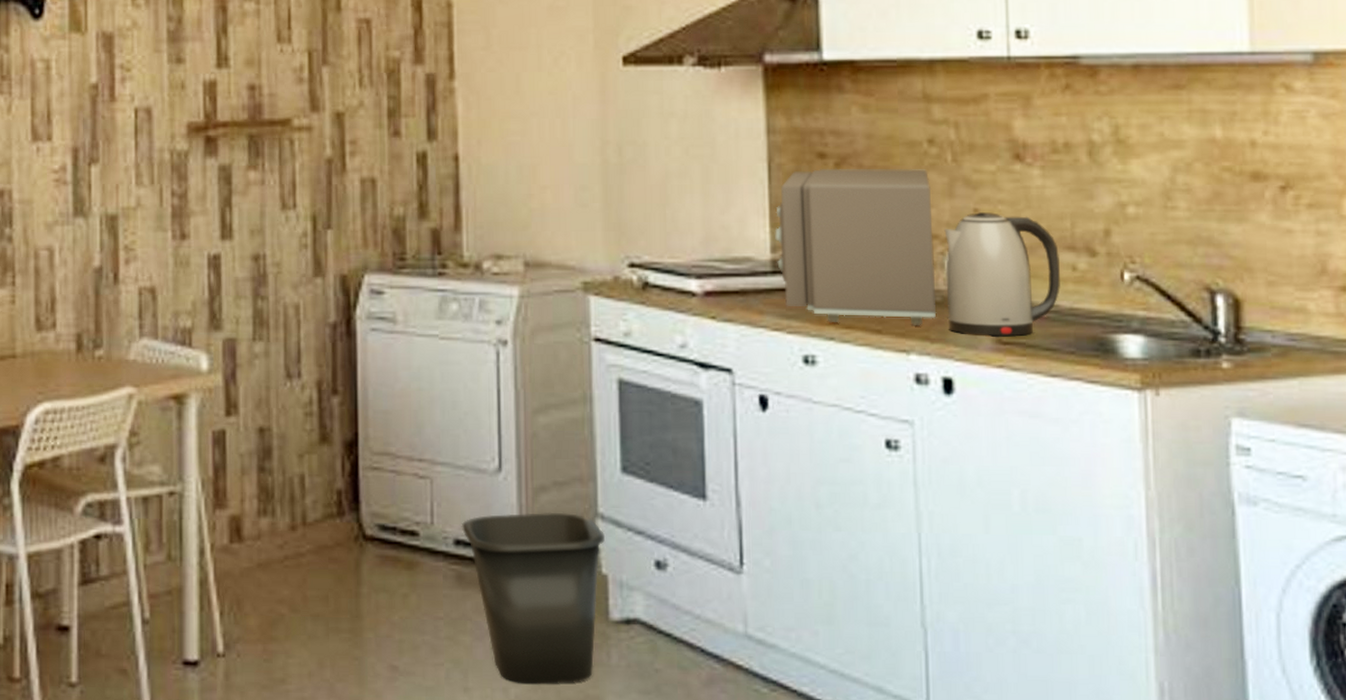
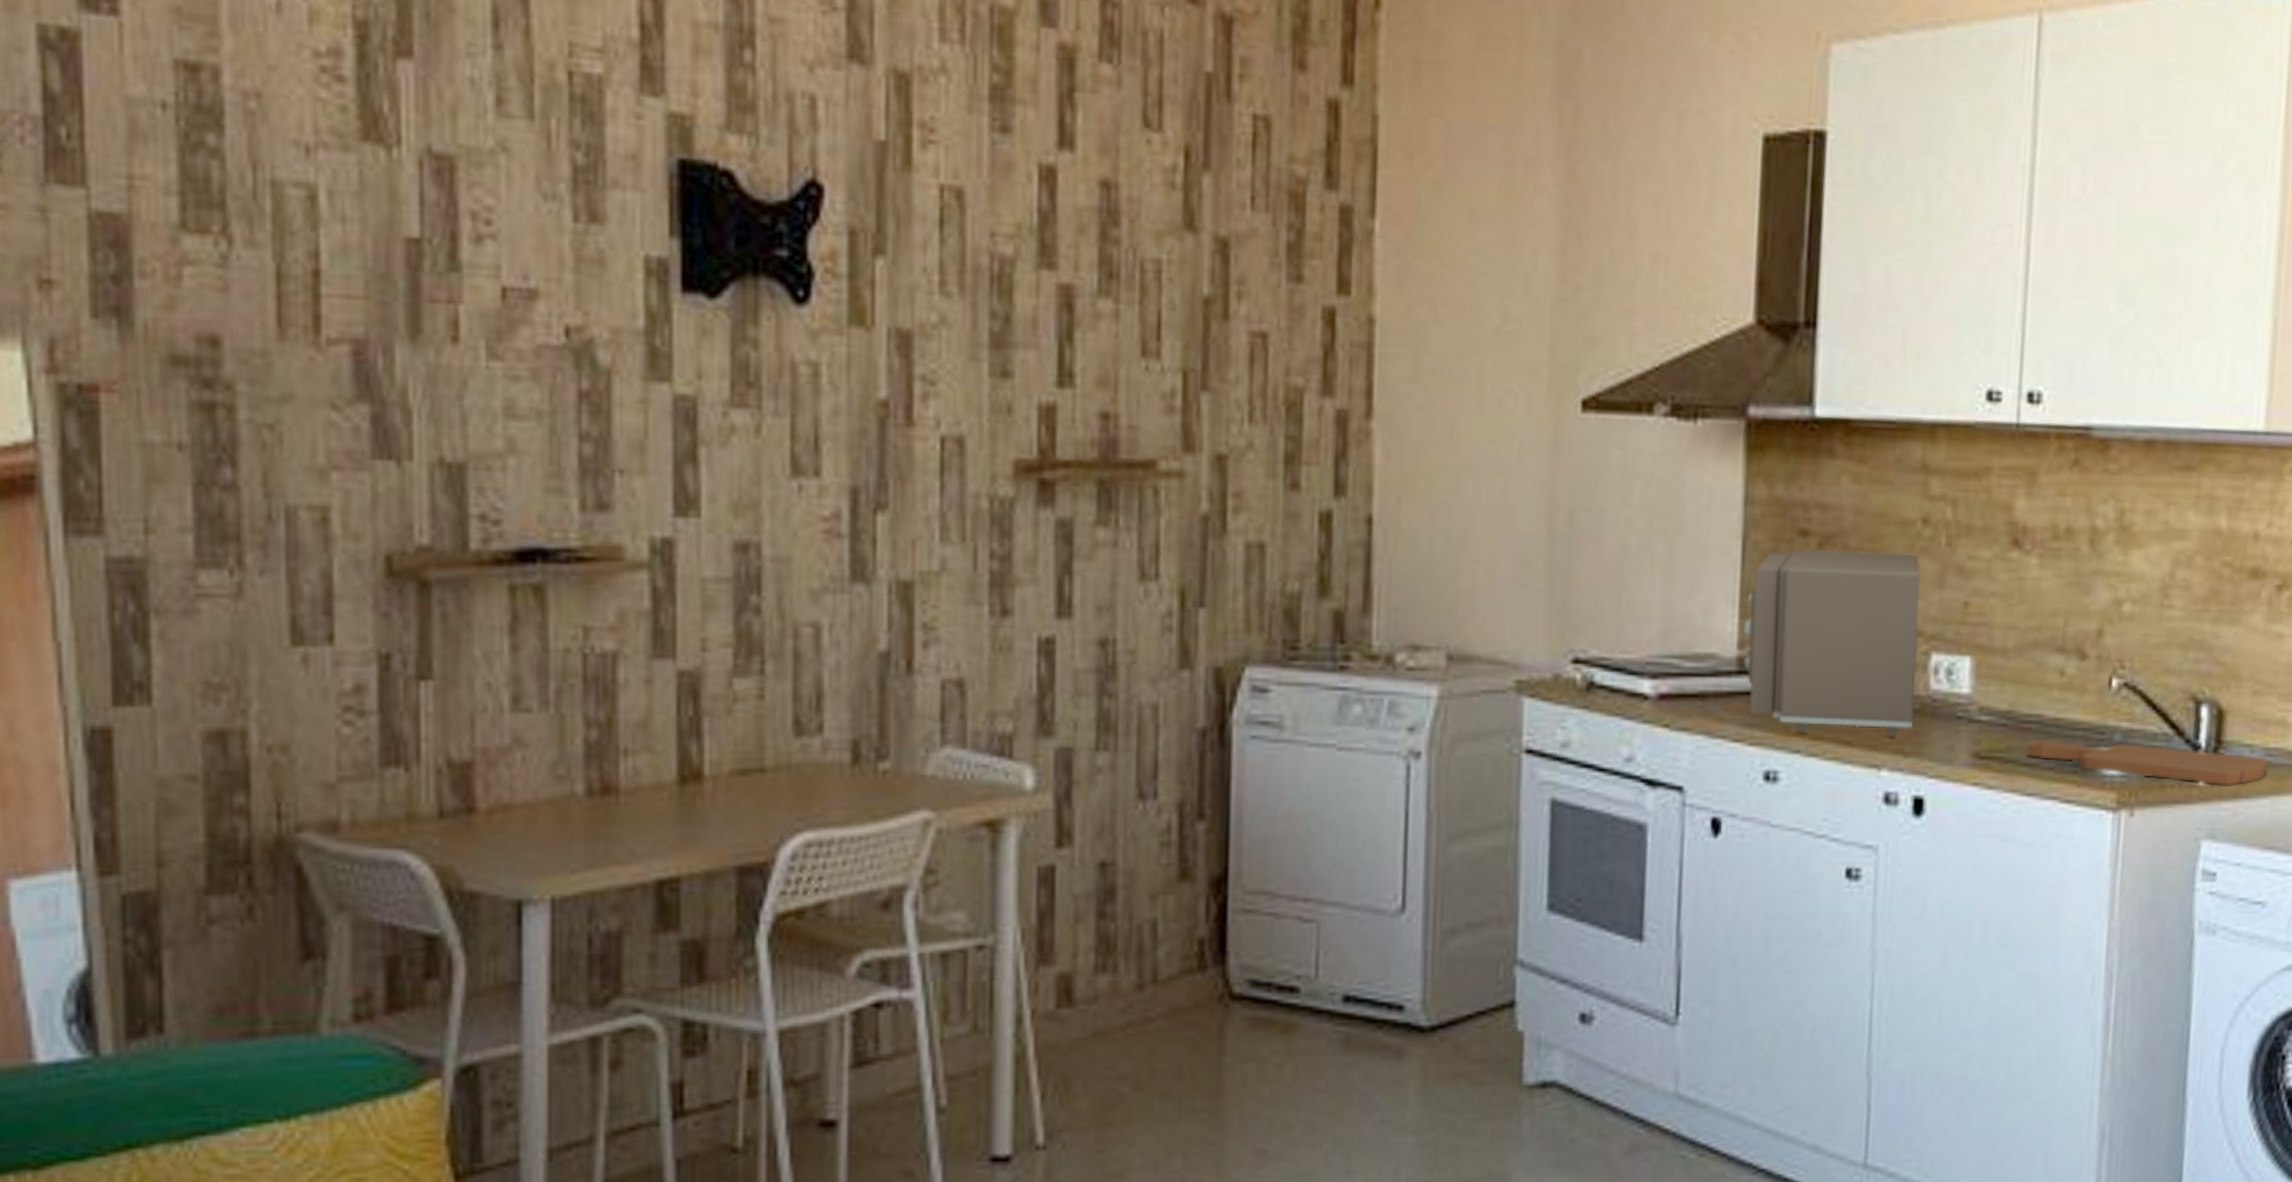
waste bin: present [461,512,605,684] -> none [1352,959,1523,1163]
kettle: present [944,212,1060,337] -> none [1924,606,2049,750]
cutting board: none [1046,329,1292,367] -> present [2025,741,2268,785]

